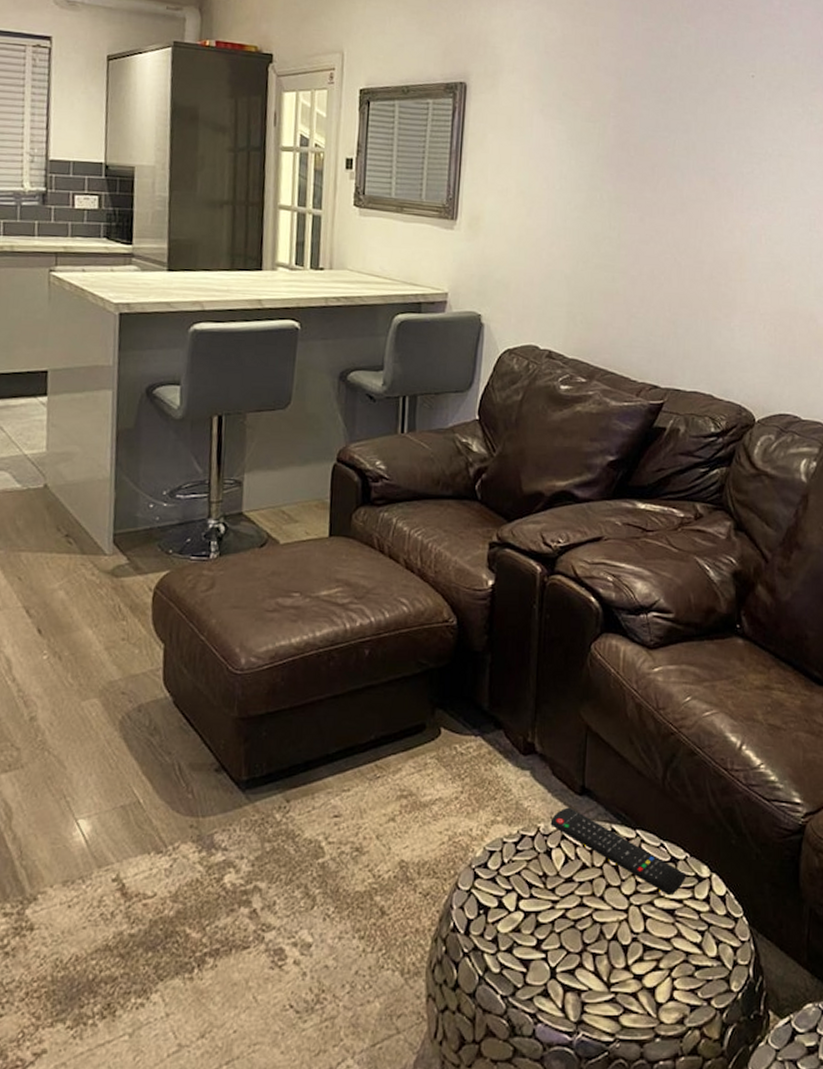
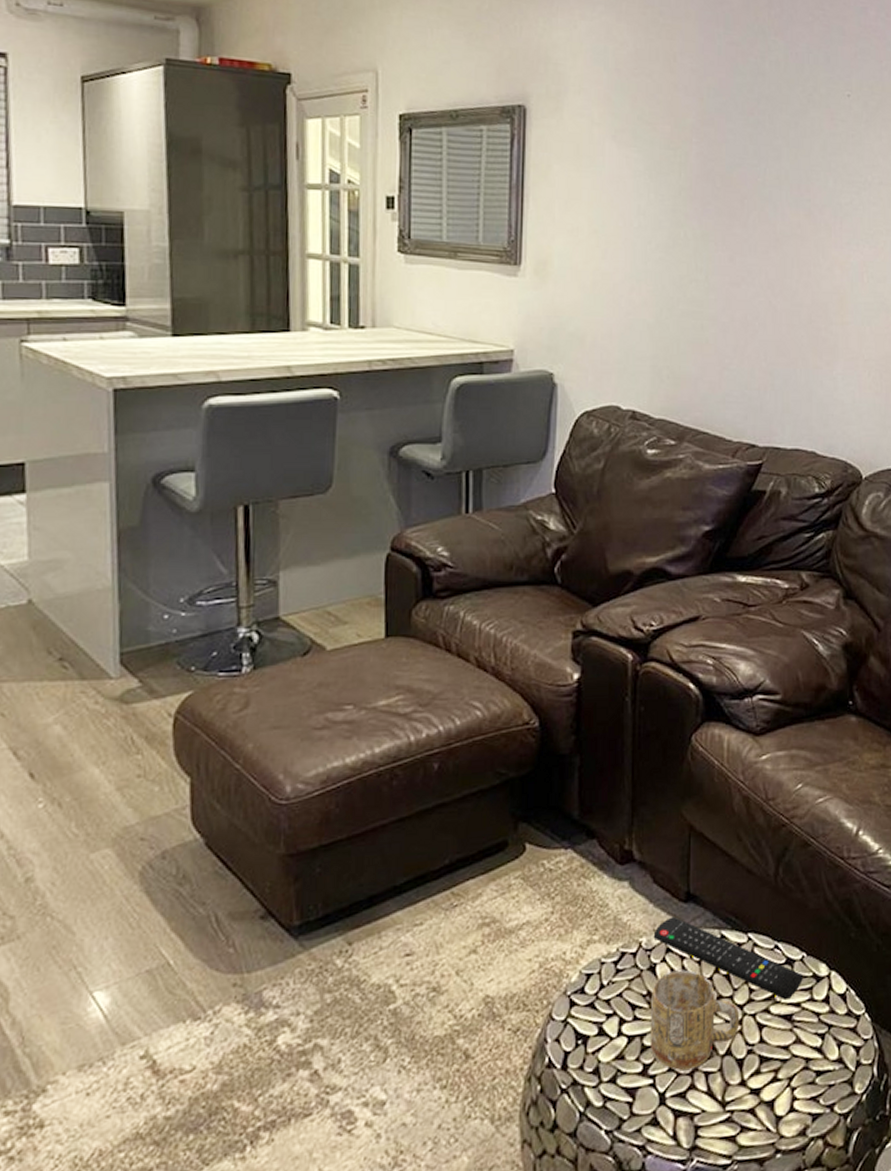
mug: none [544,857,626,950] -> present [649,969,740,1071]

